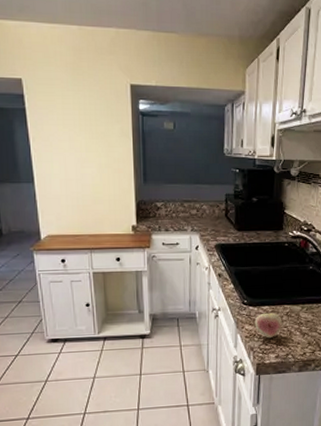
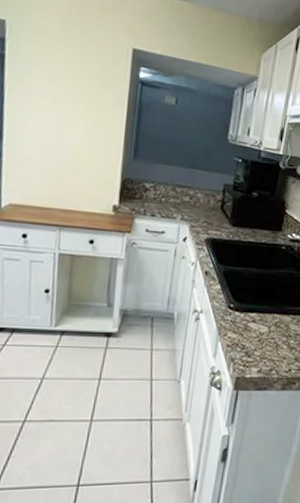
fruit: present [254,312,282,339] -> none [239,320,270,350]

